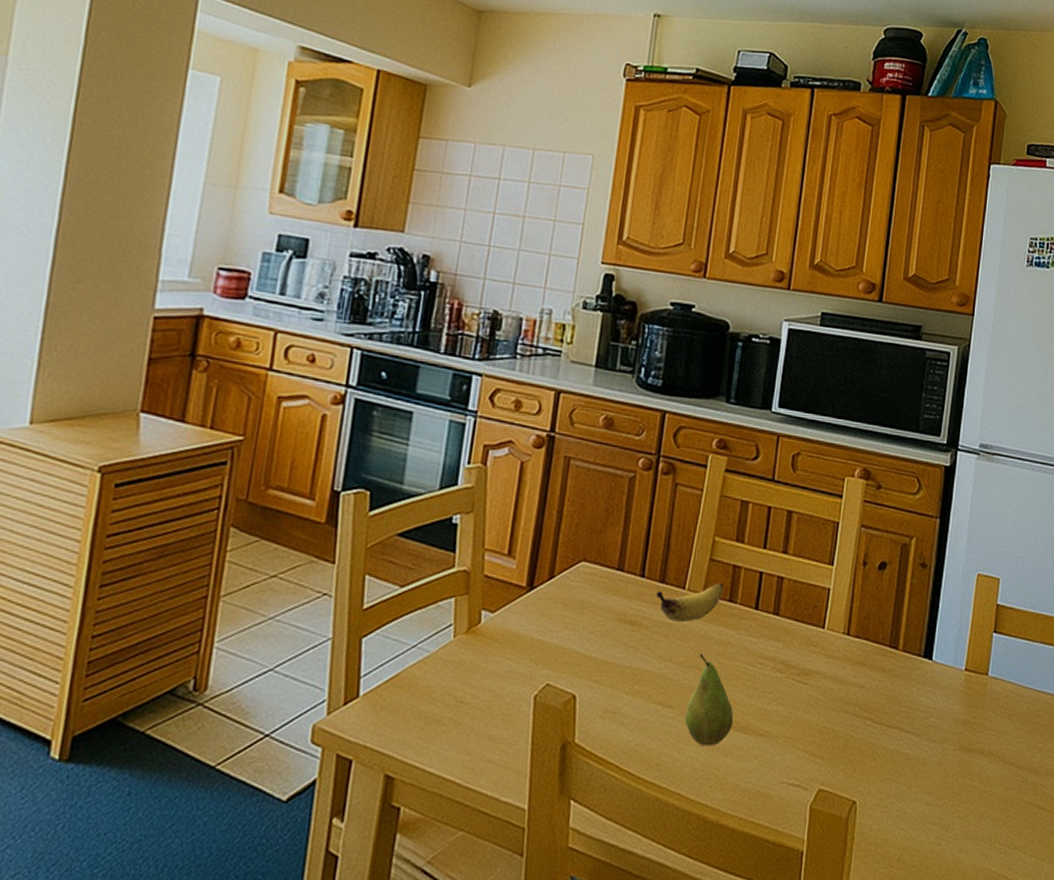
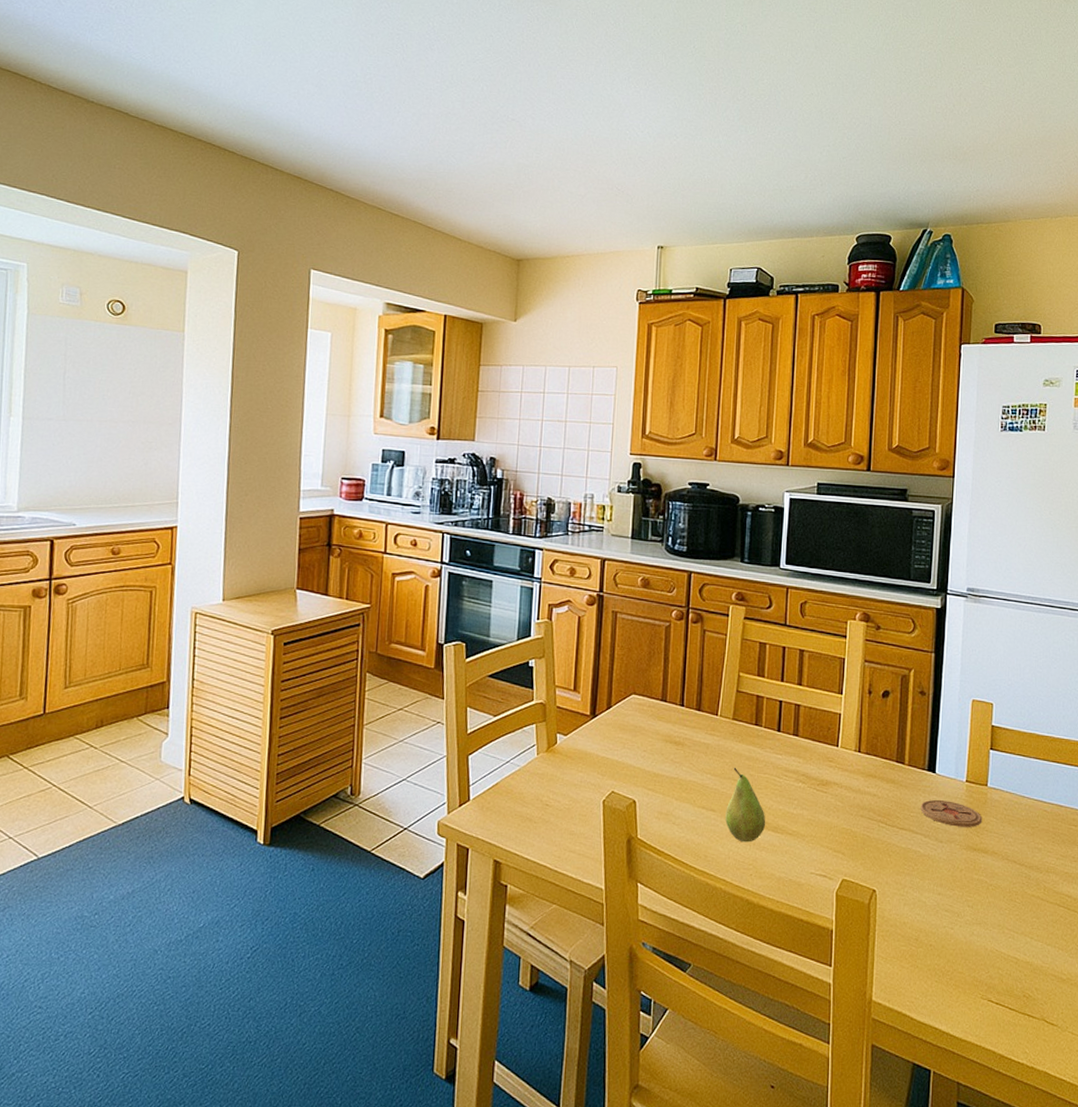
banana: present [656,582,724,623] -> none [694,709,750,743]
coaster: none [912,691,980,724] -> present [920,799,983,827]

